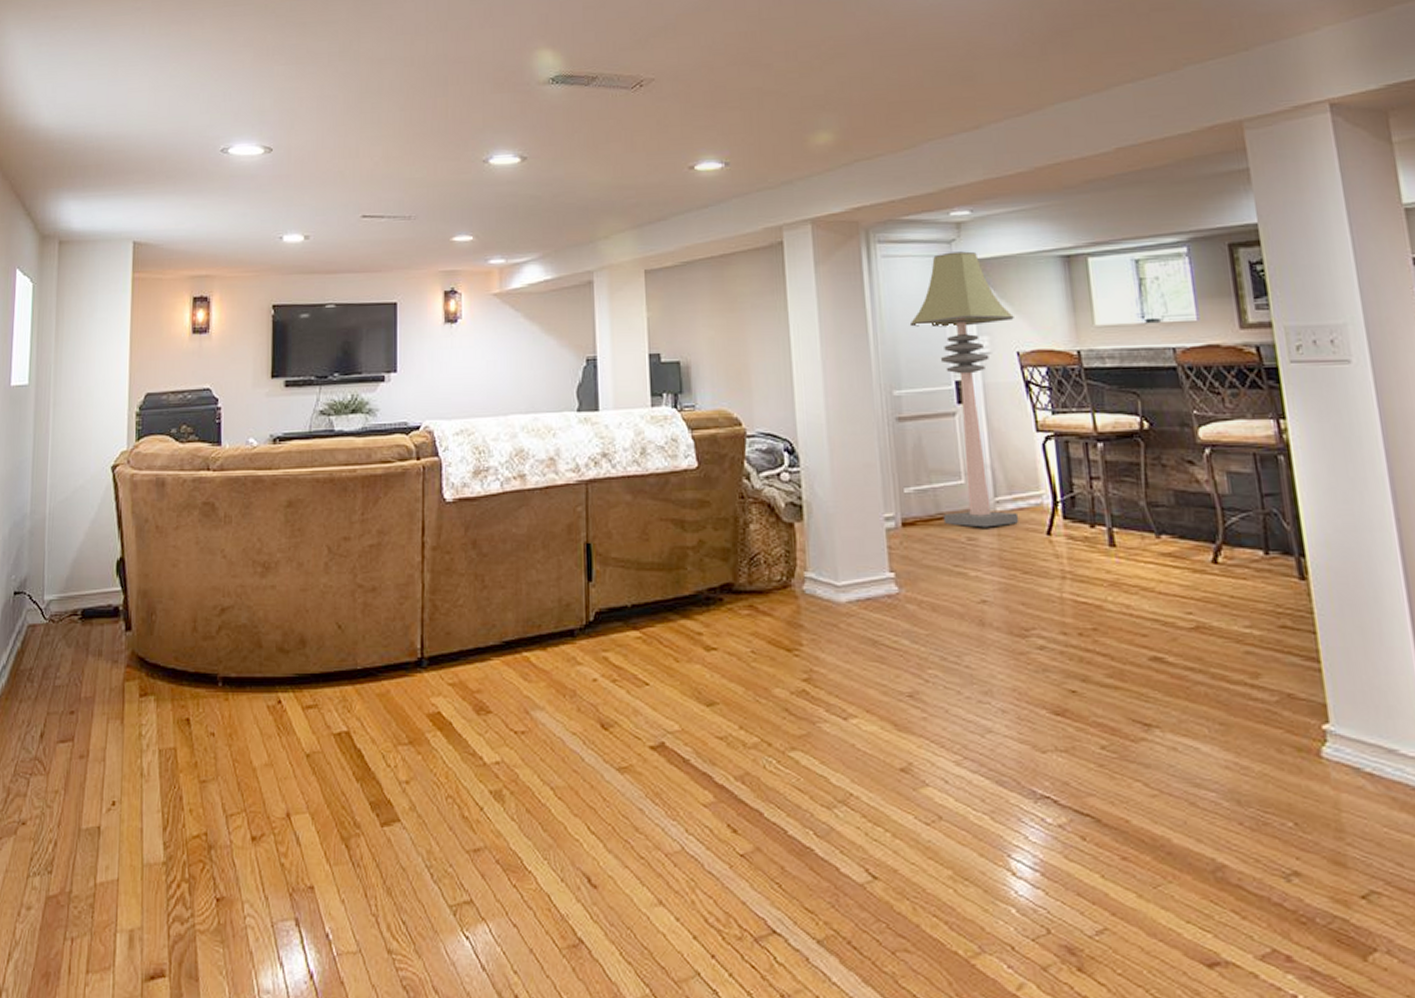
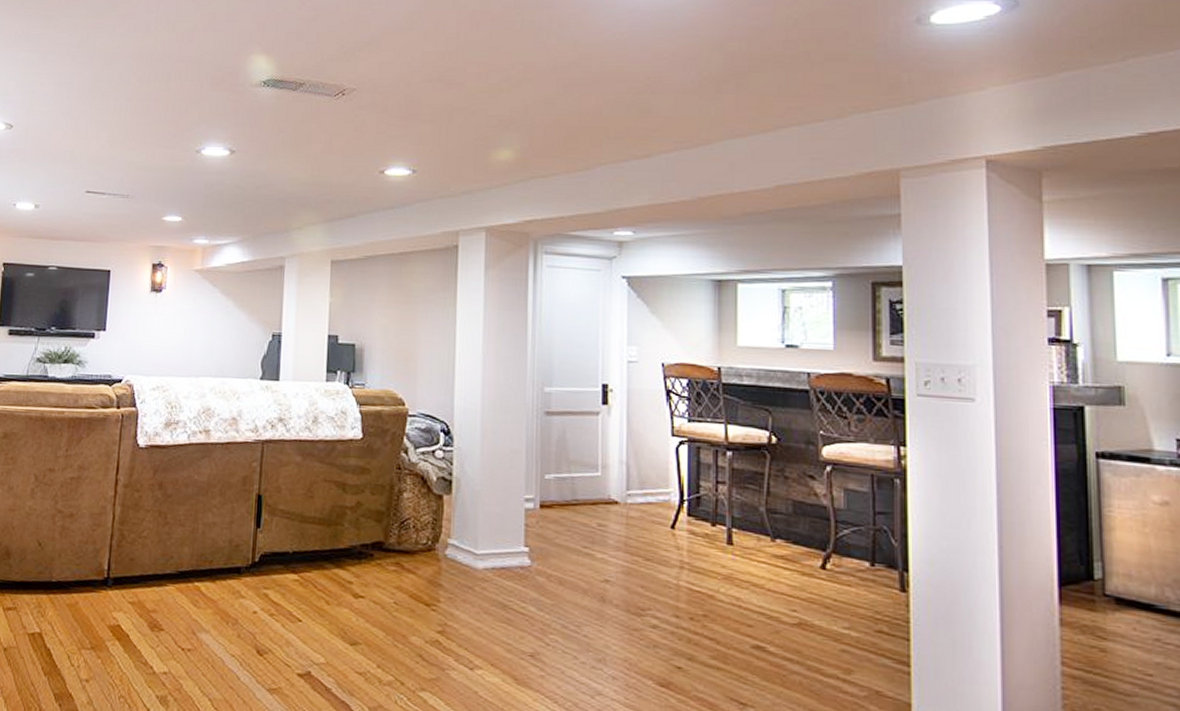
floor lamp: present [909,251,1019,528] -> none [566,267,663,517]

